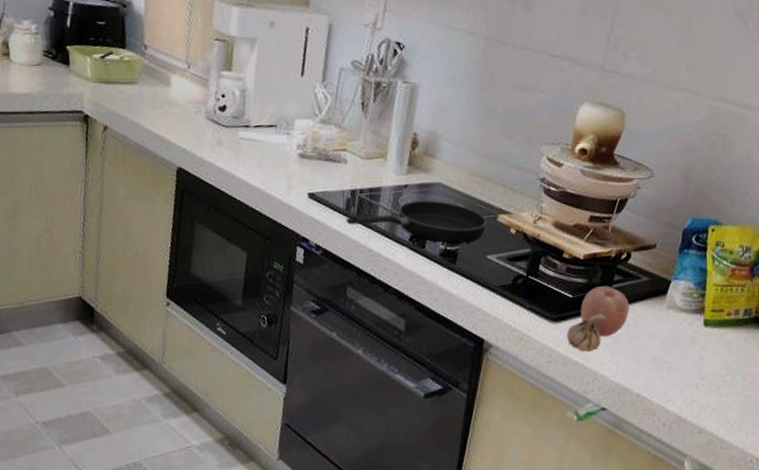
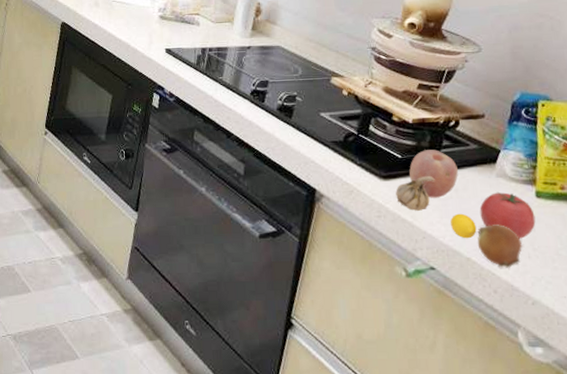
frying pan: present [345,200,487,245] -> none [196,60,322,101]
lemon: none [621,349,647,376] -> present [450,213,477,239]
onion: none [647,357,690,400] -> present [477,224,522,268]
tomato: none [650,323,703,370] -> present [479,191,536,239]

